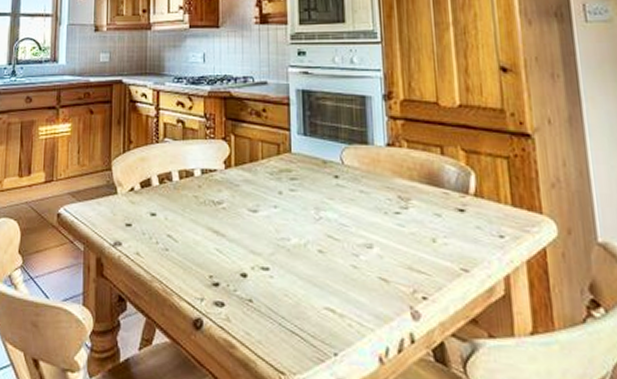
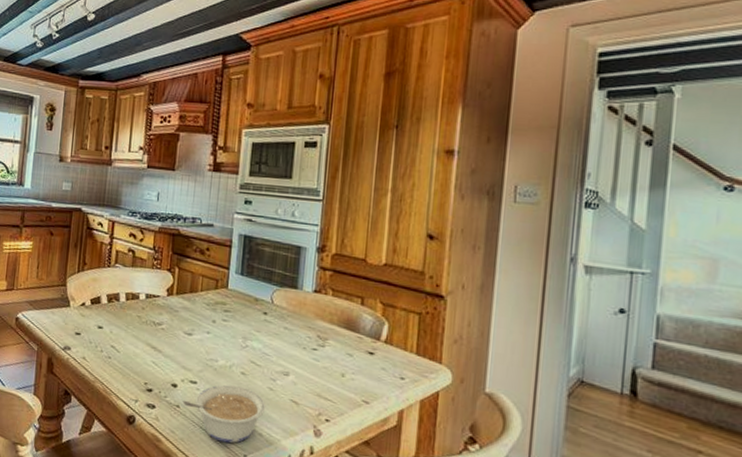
legume: none [255,267,352,341] -> present [182,384,266,444]

